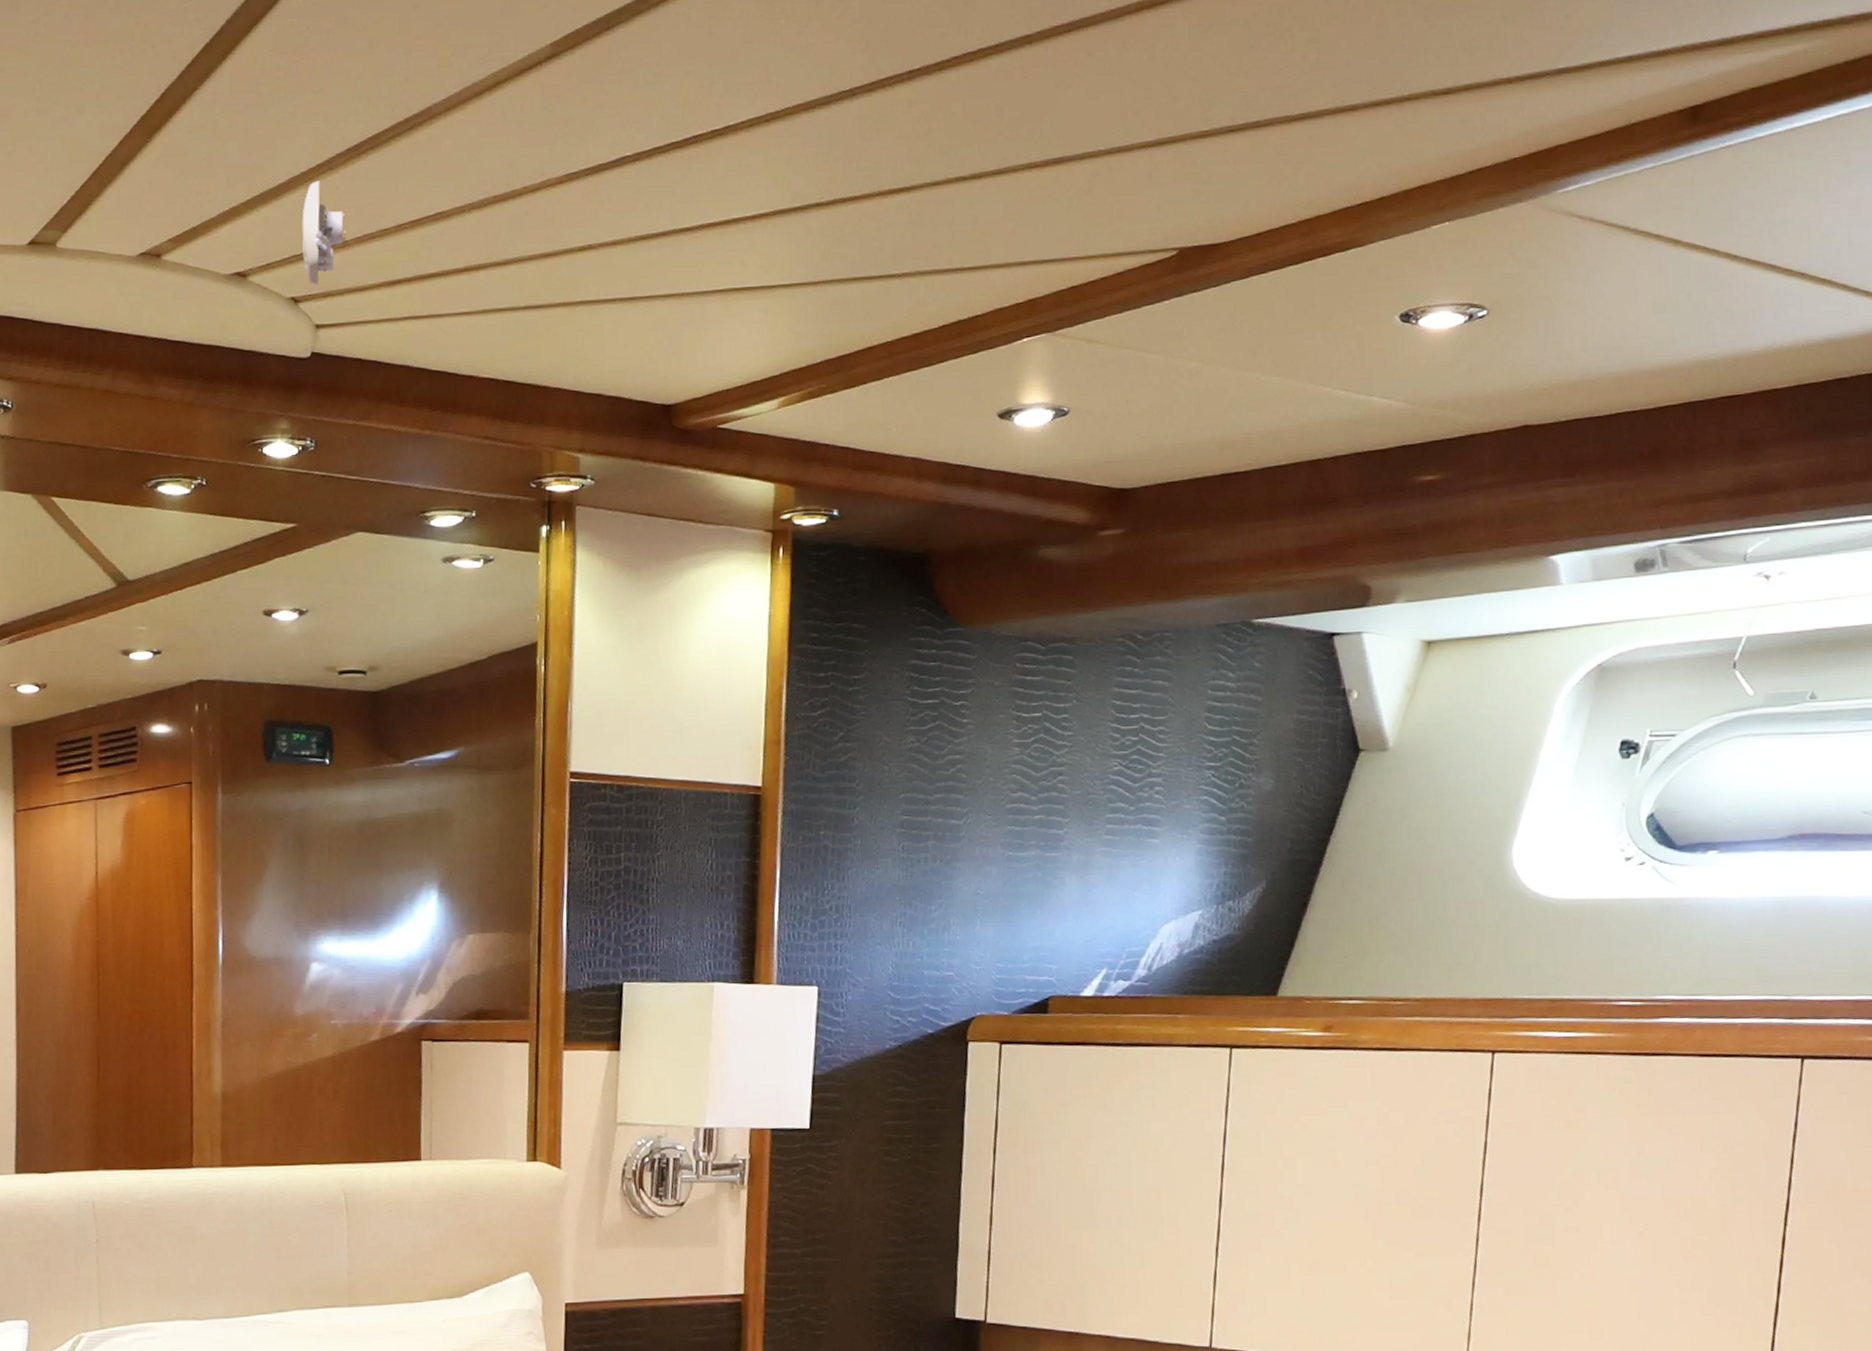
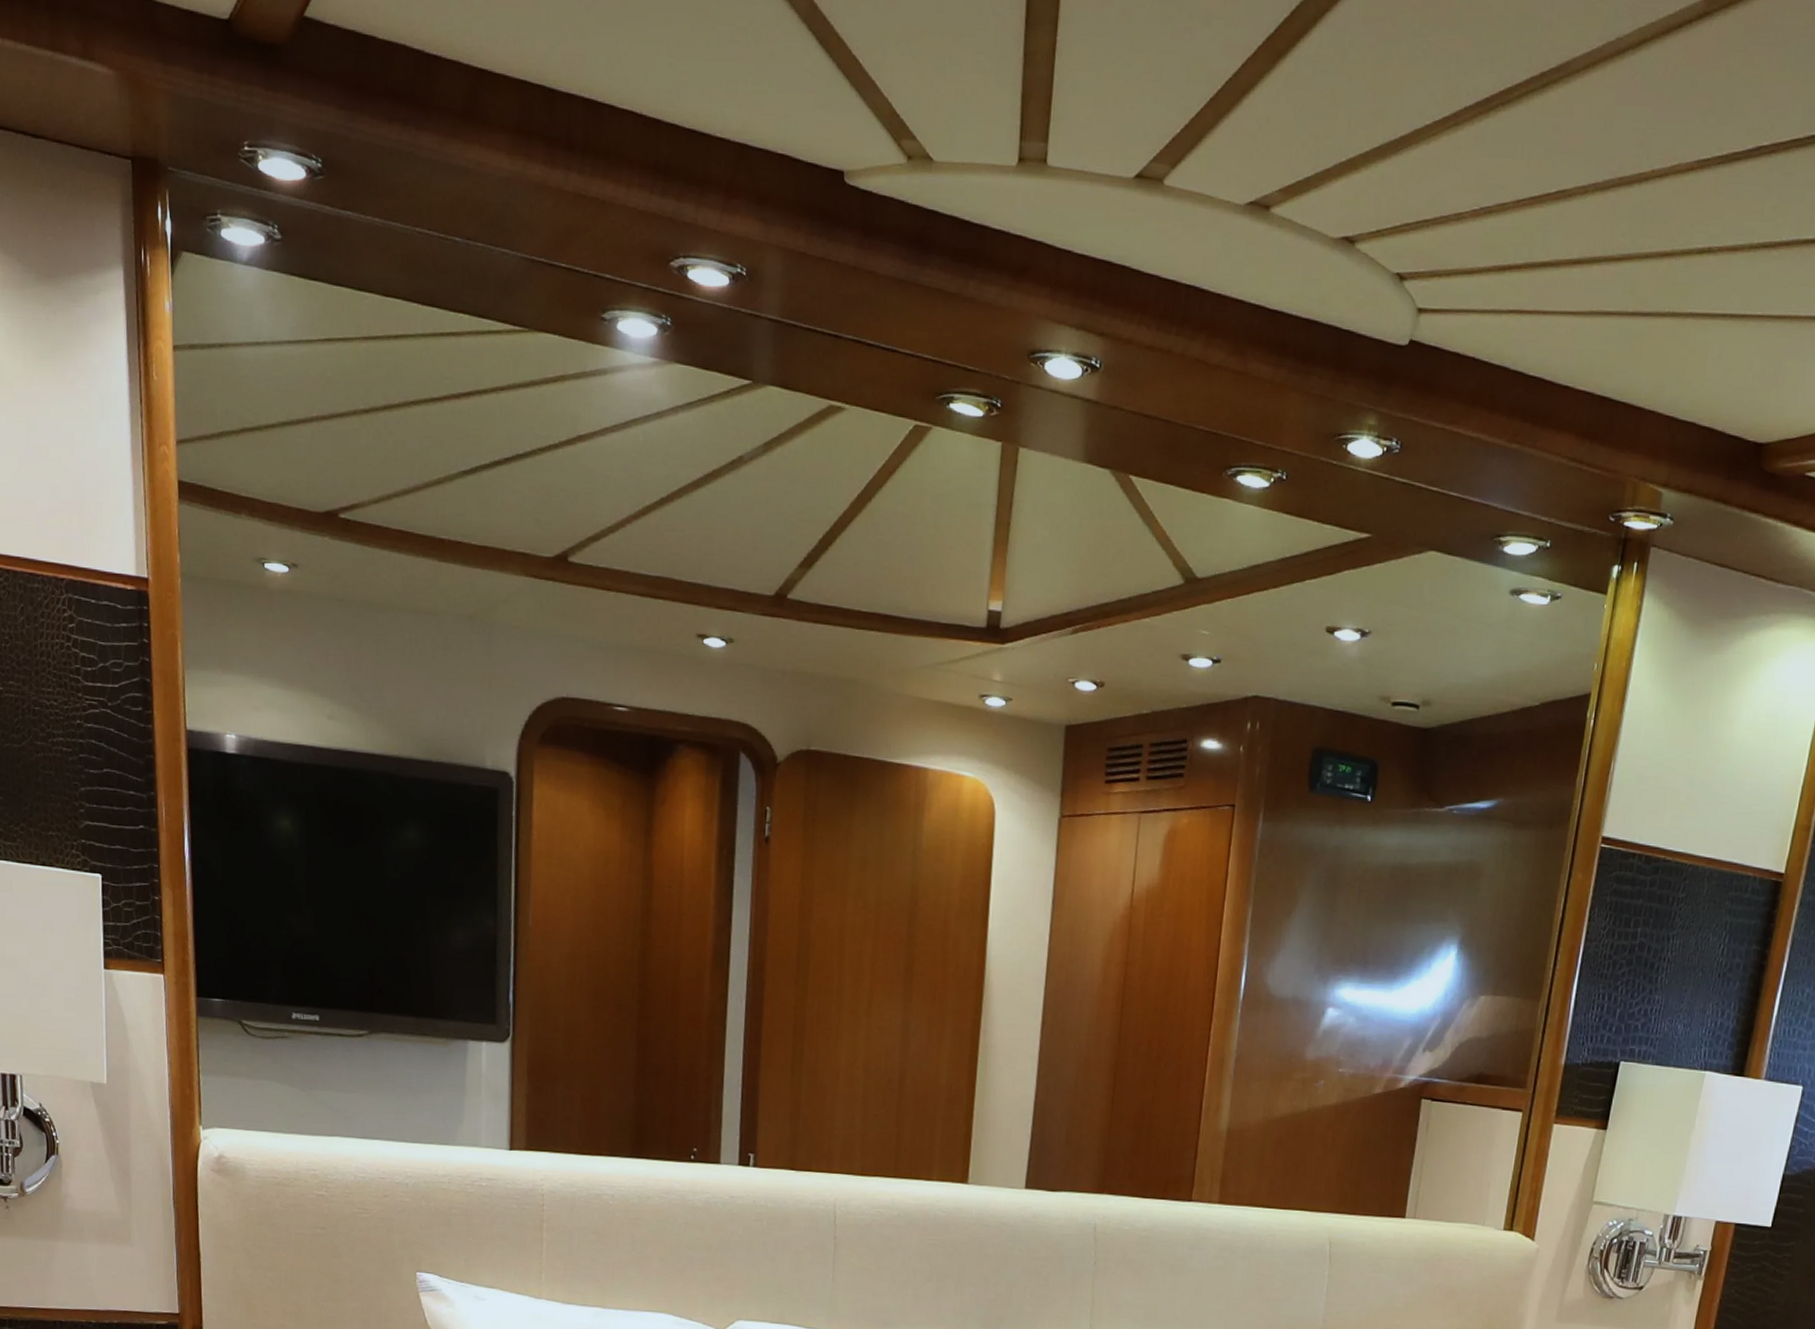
smoke detector: present [302,181,347,284] -> none [1414,137,1464,261]

